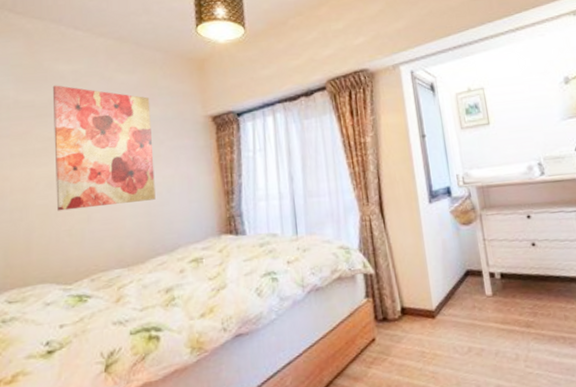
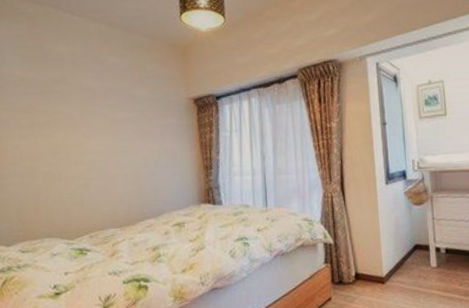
wall art: present [52,85,156,211] -> none [53,65,144,177]

